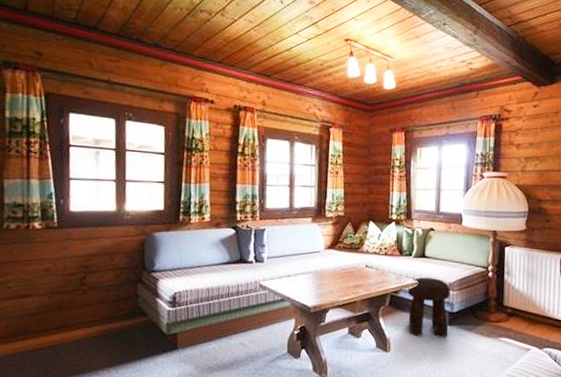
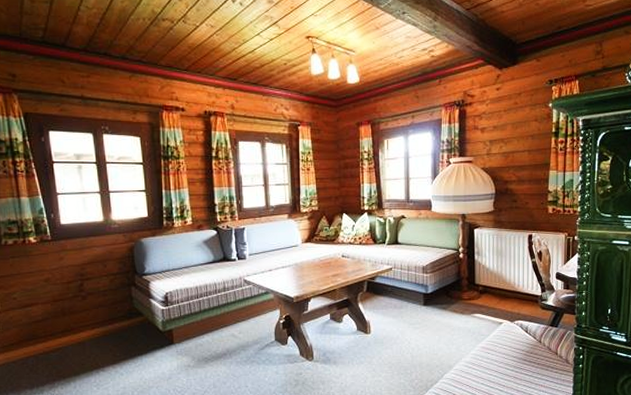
stool: present [407,277,451,338] -> none [383,263,424,319]

